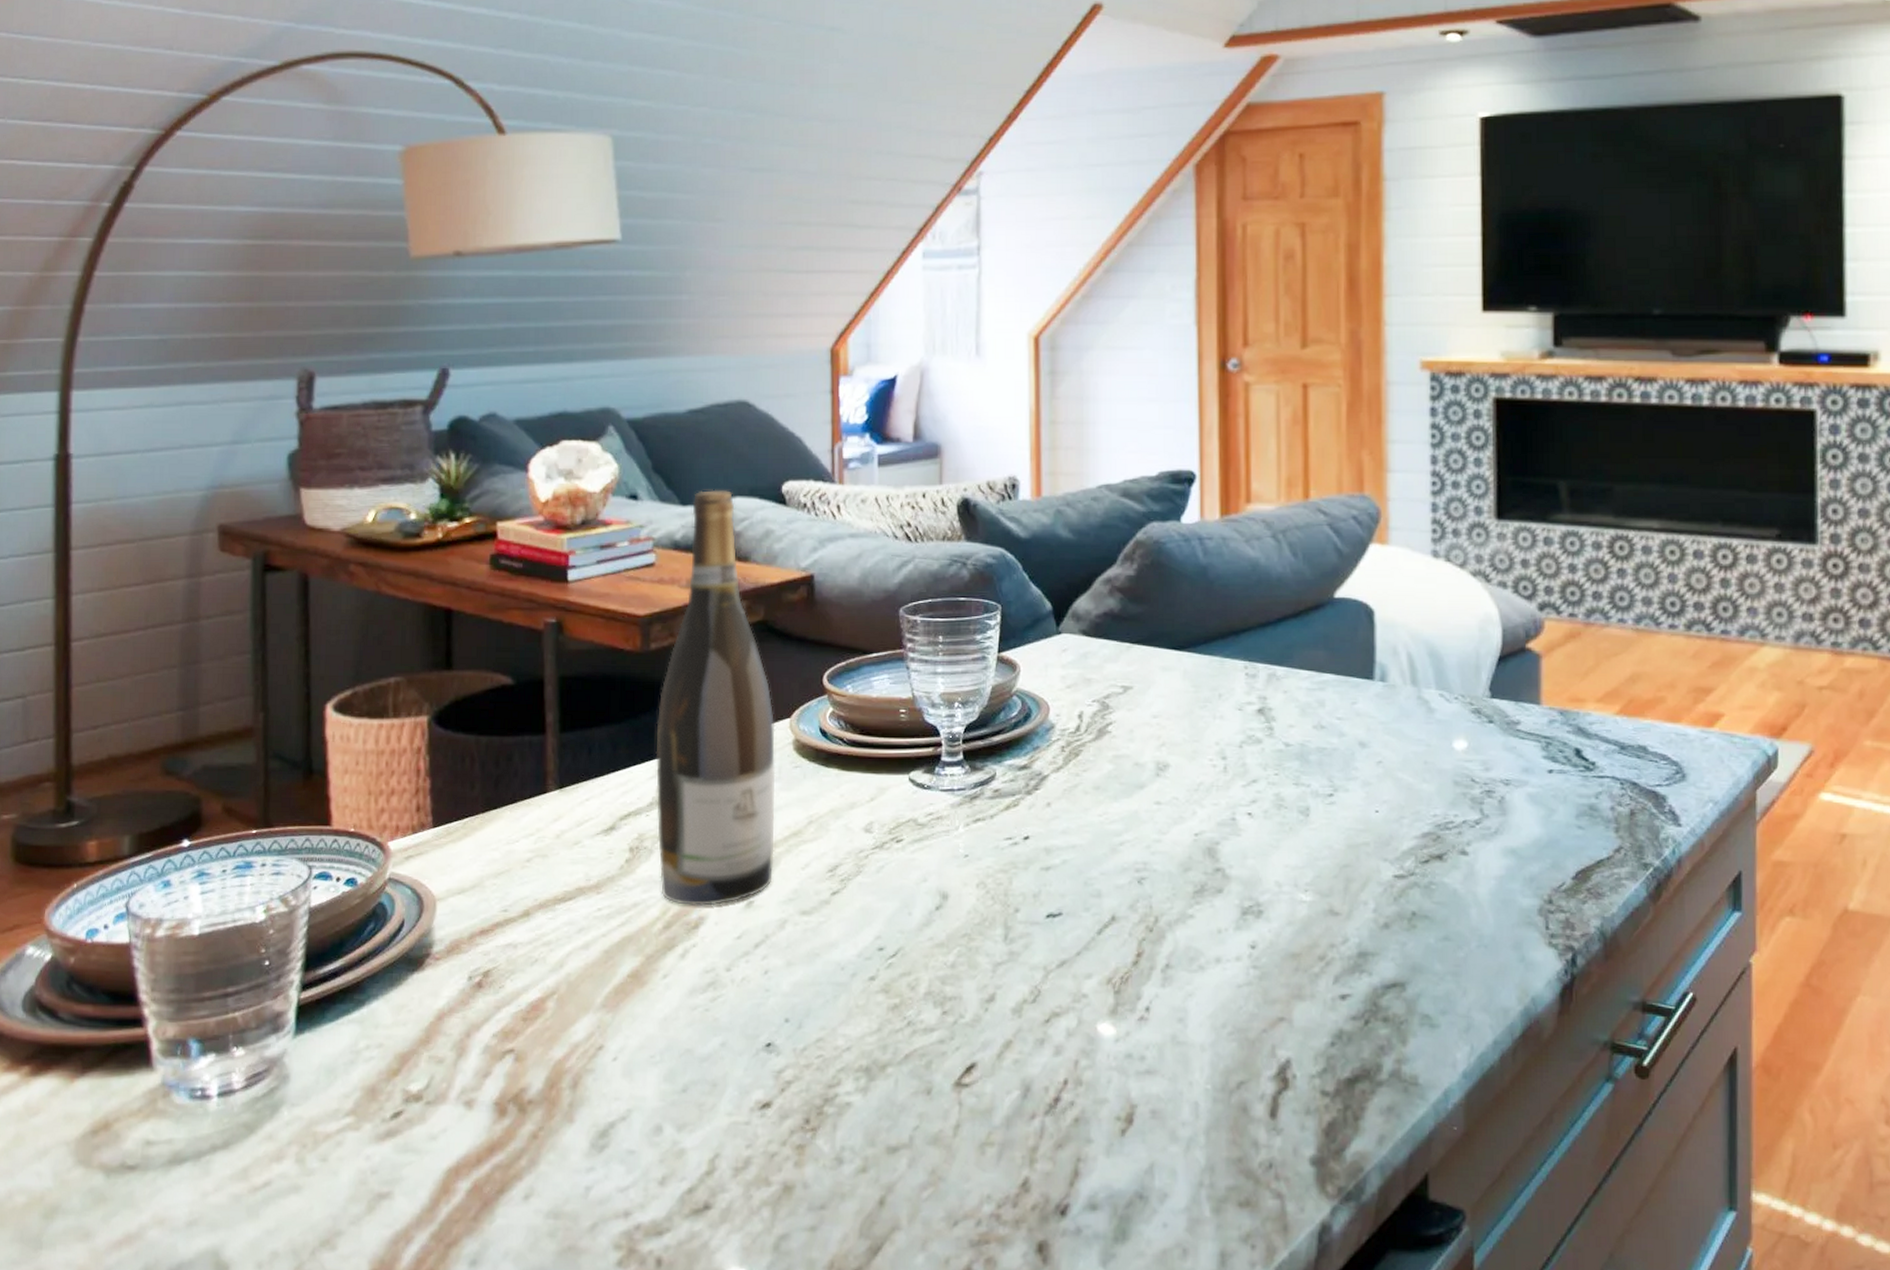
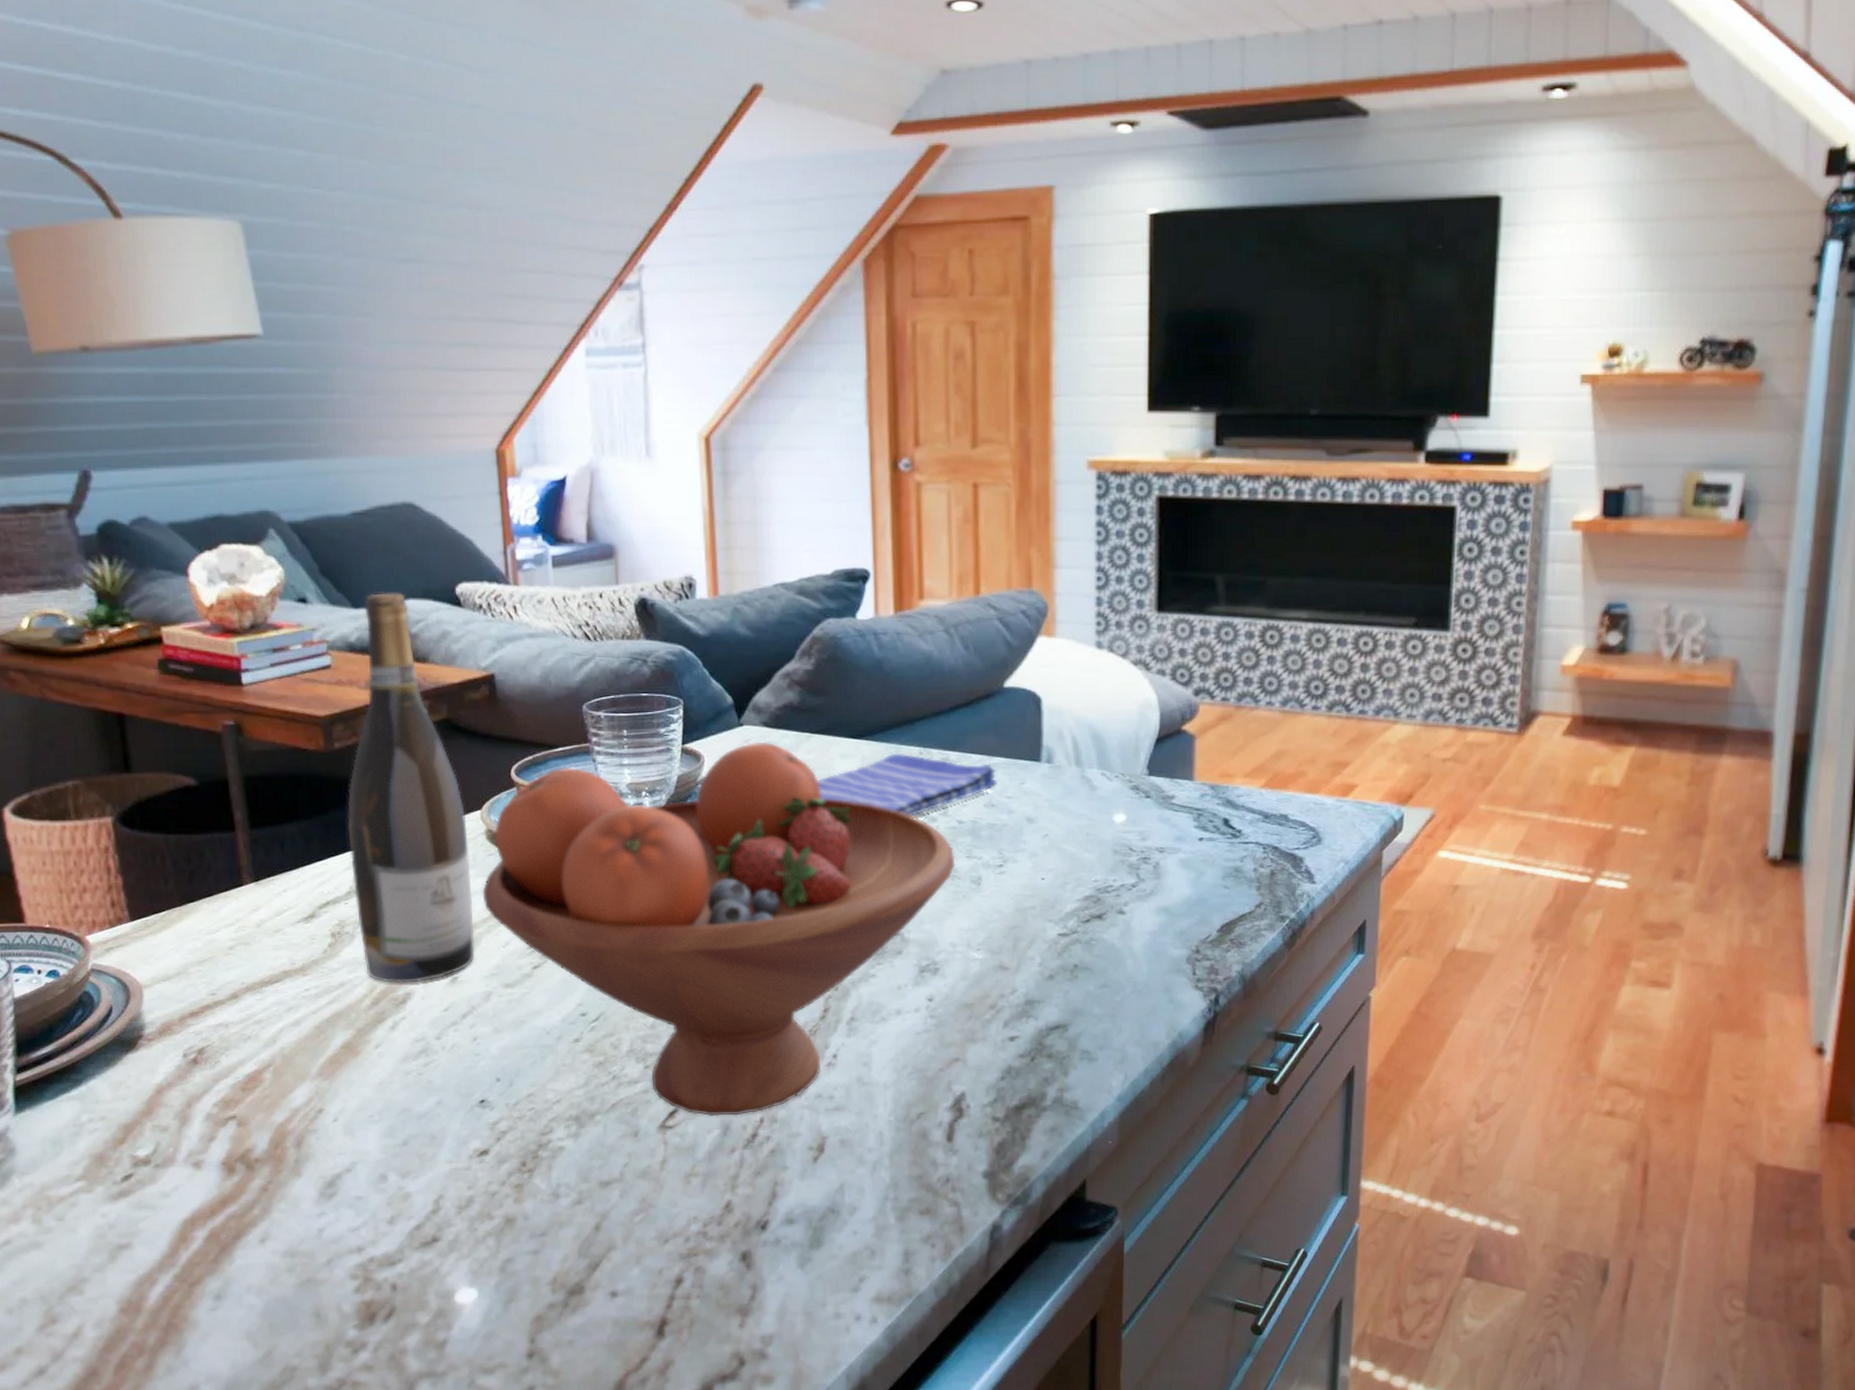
fruit bowl: none [785,651,1282,1075] -> present [482,741,956,1116]
dish towel: none [1136,667,1327,738] -> present [817,753,997,817]

